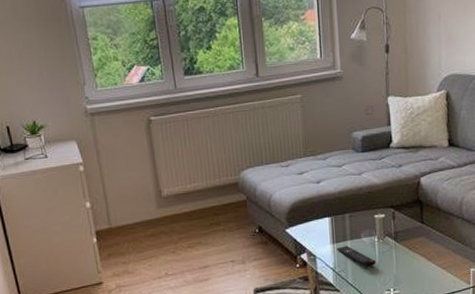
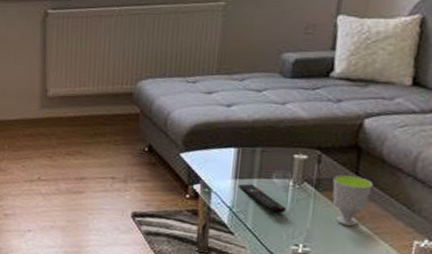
cup: none [406,224,435,266] -> present [332,175,373,226]

